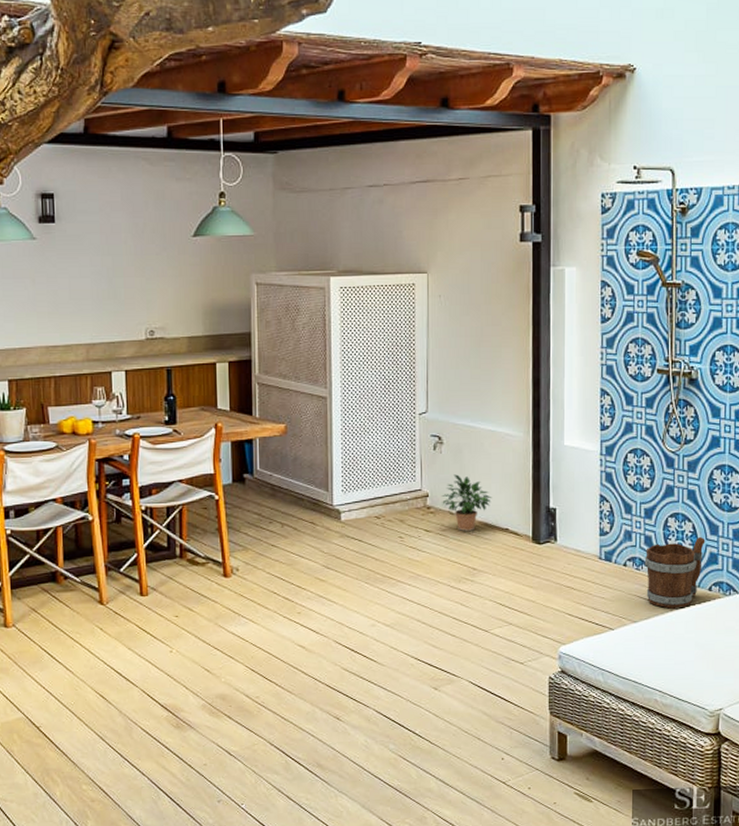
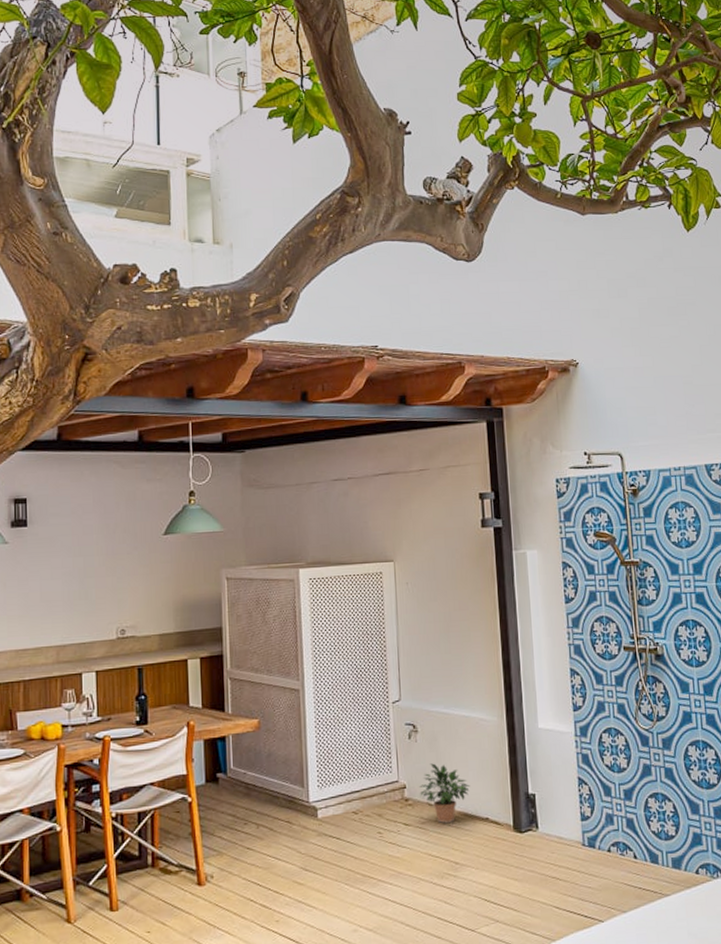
bucket: present [644,536,705,609] -> none [628,816,688,896]

